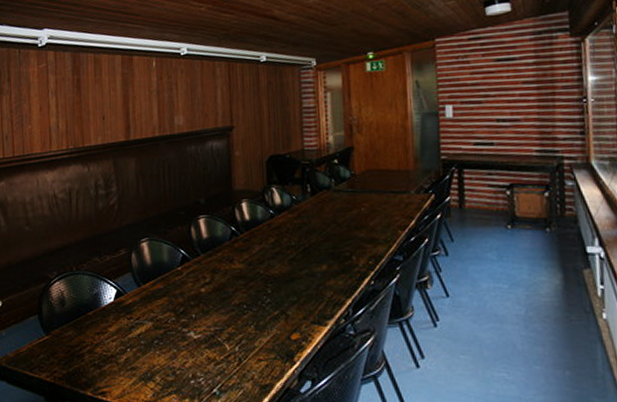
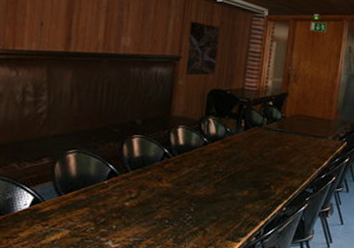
map: none [237,87,270,145] -> present [185,21,220,76]

